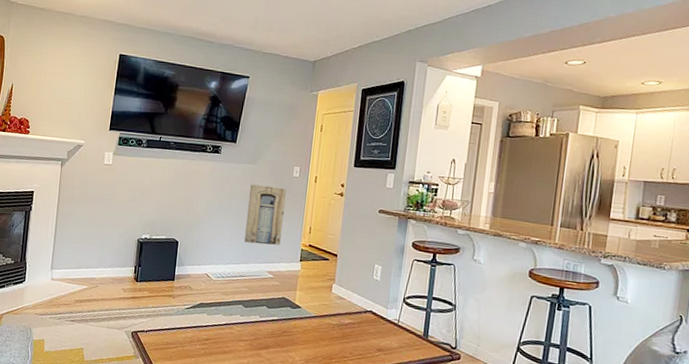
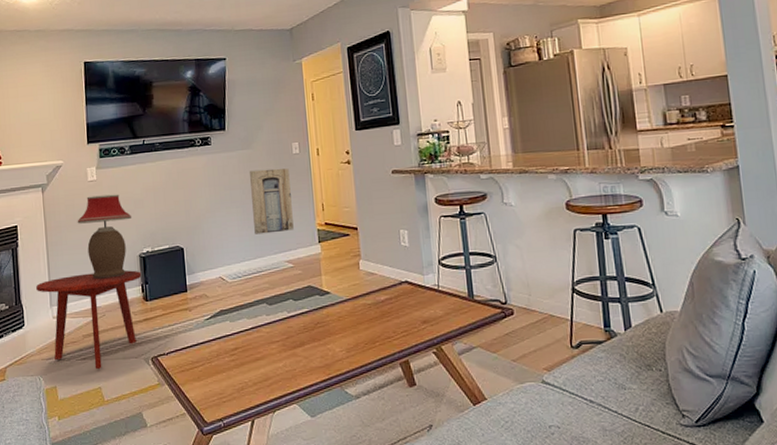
side table: none [41,245,137,333] -> present [36,270,142,370]
table lamp: none [87,178,138,256] -> present [77,194,132,279]

